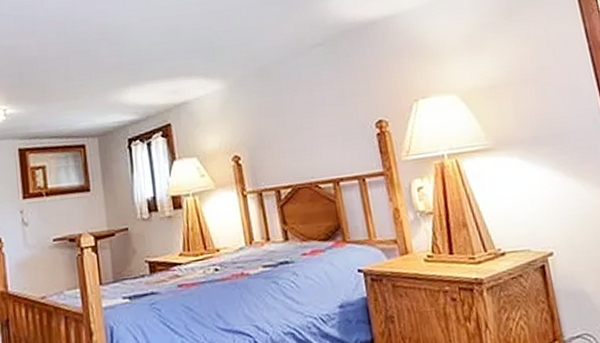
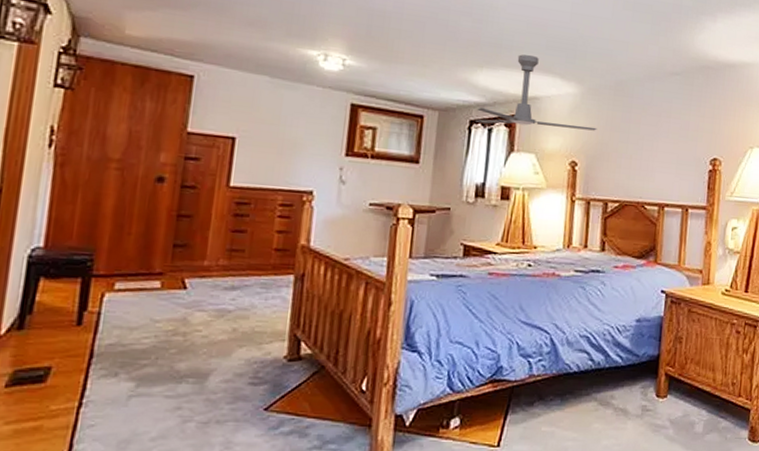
ceiling fan: none [133,62,252,140] -> present [476,54,597,131]

